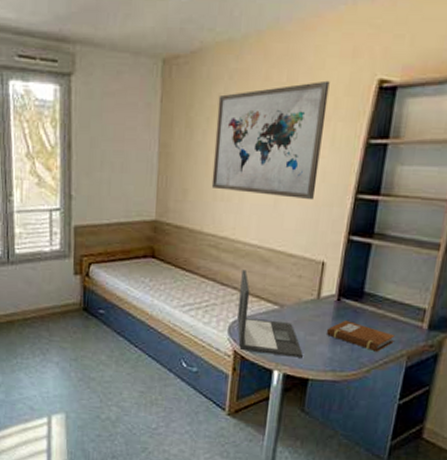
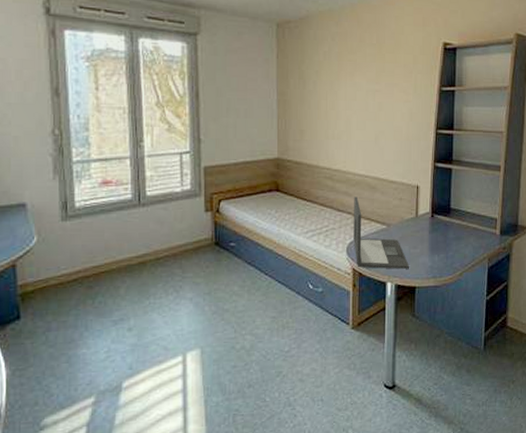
wall art: present [211,80,330,201] -> none [323,42,408,136]
notebook: present [327,321,395,352] -> none [426,233,477,257]

